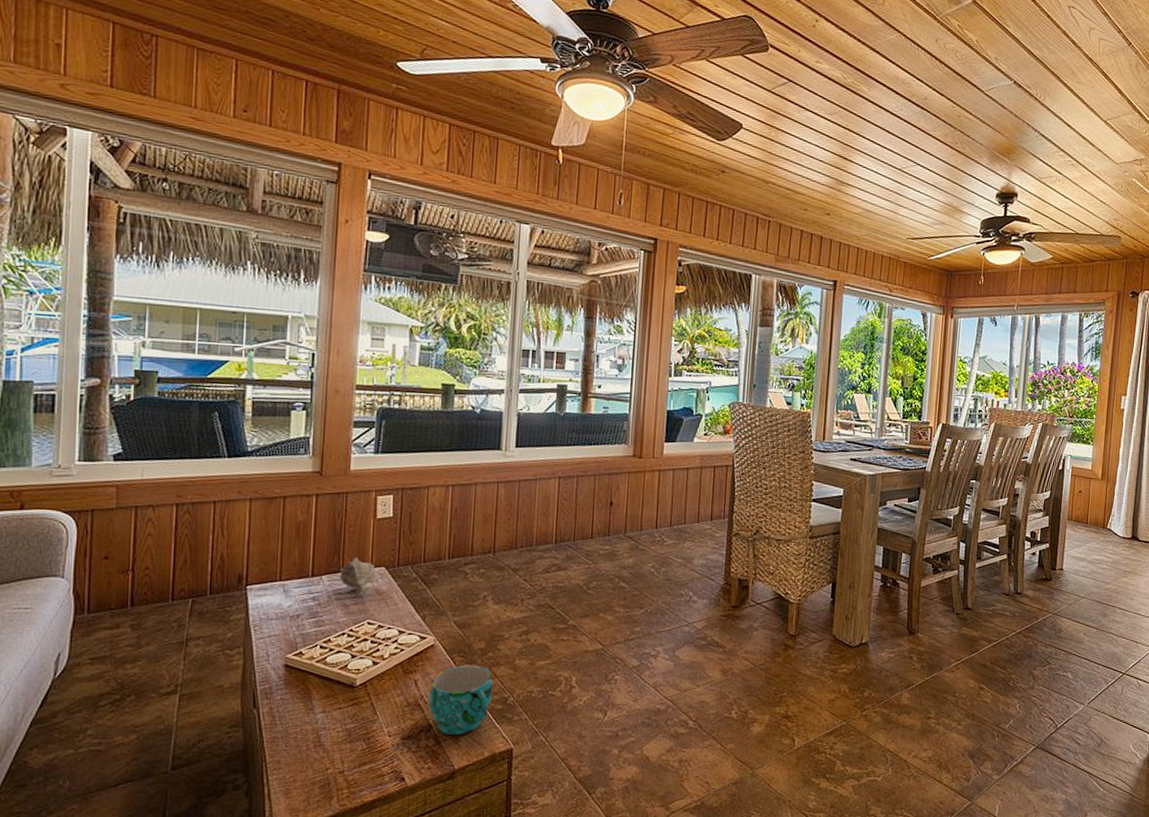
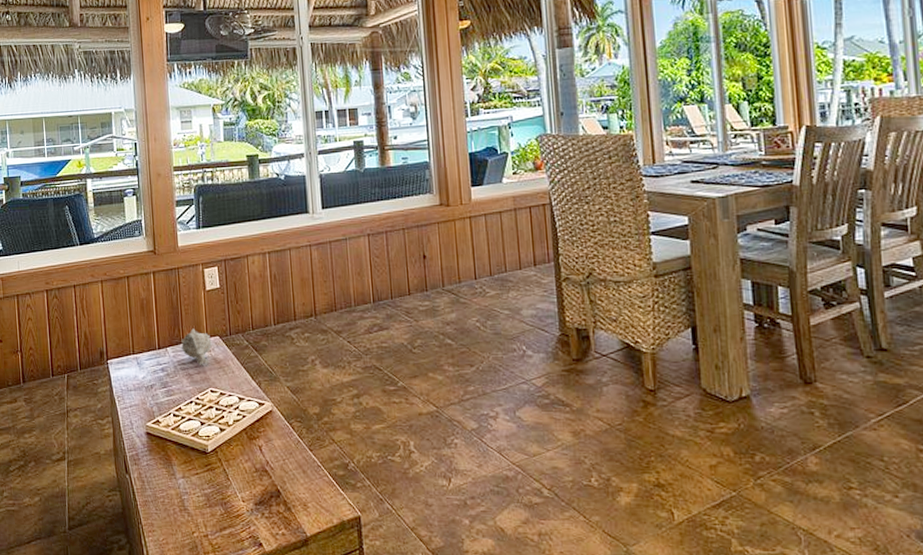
cup: present [428,665,494,735] -> none [273,430,334,501]

